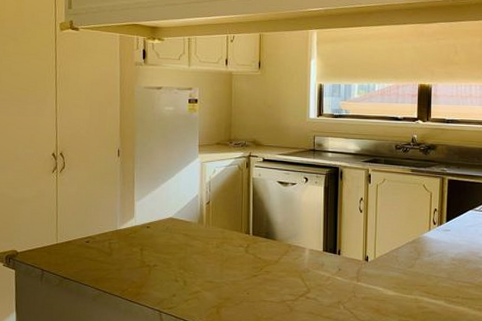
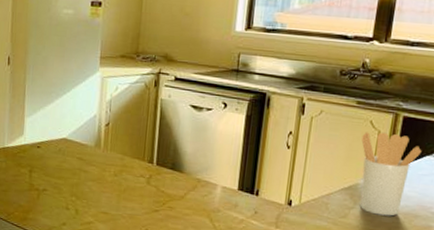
utensil holder: none [418,193,466,263] -> present [360,132,422,216]

